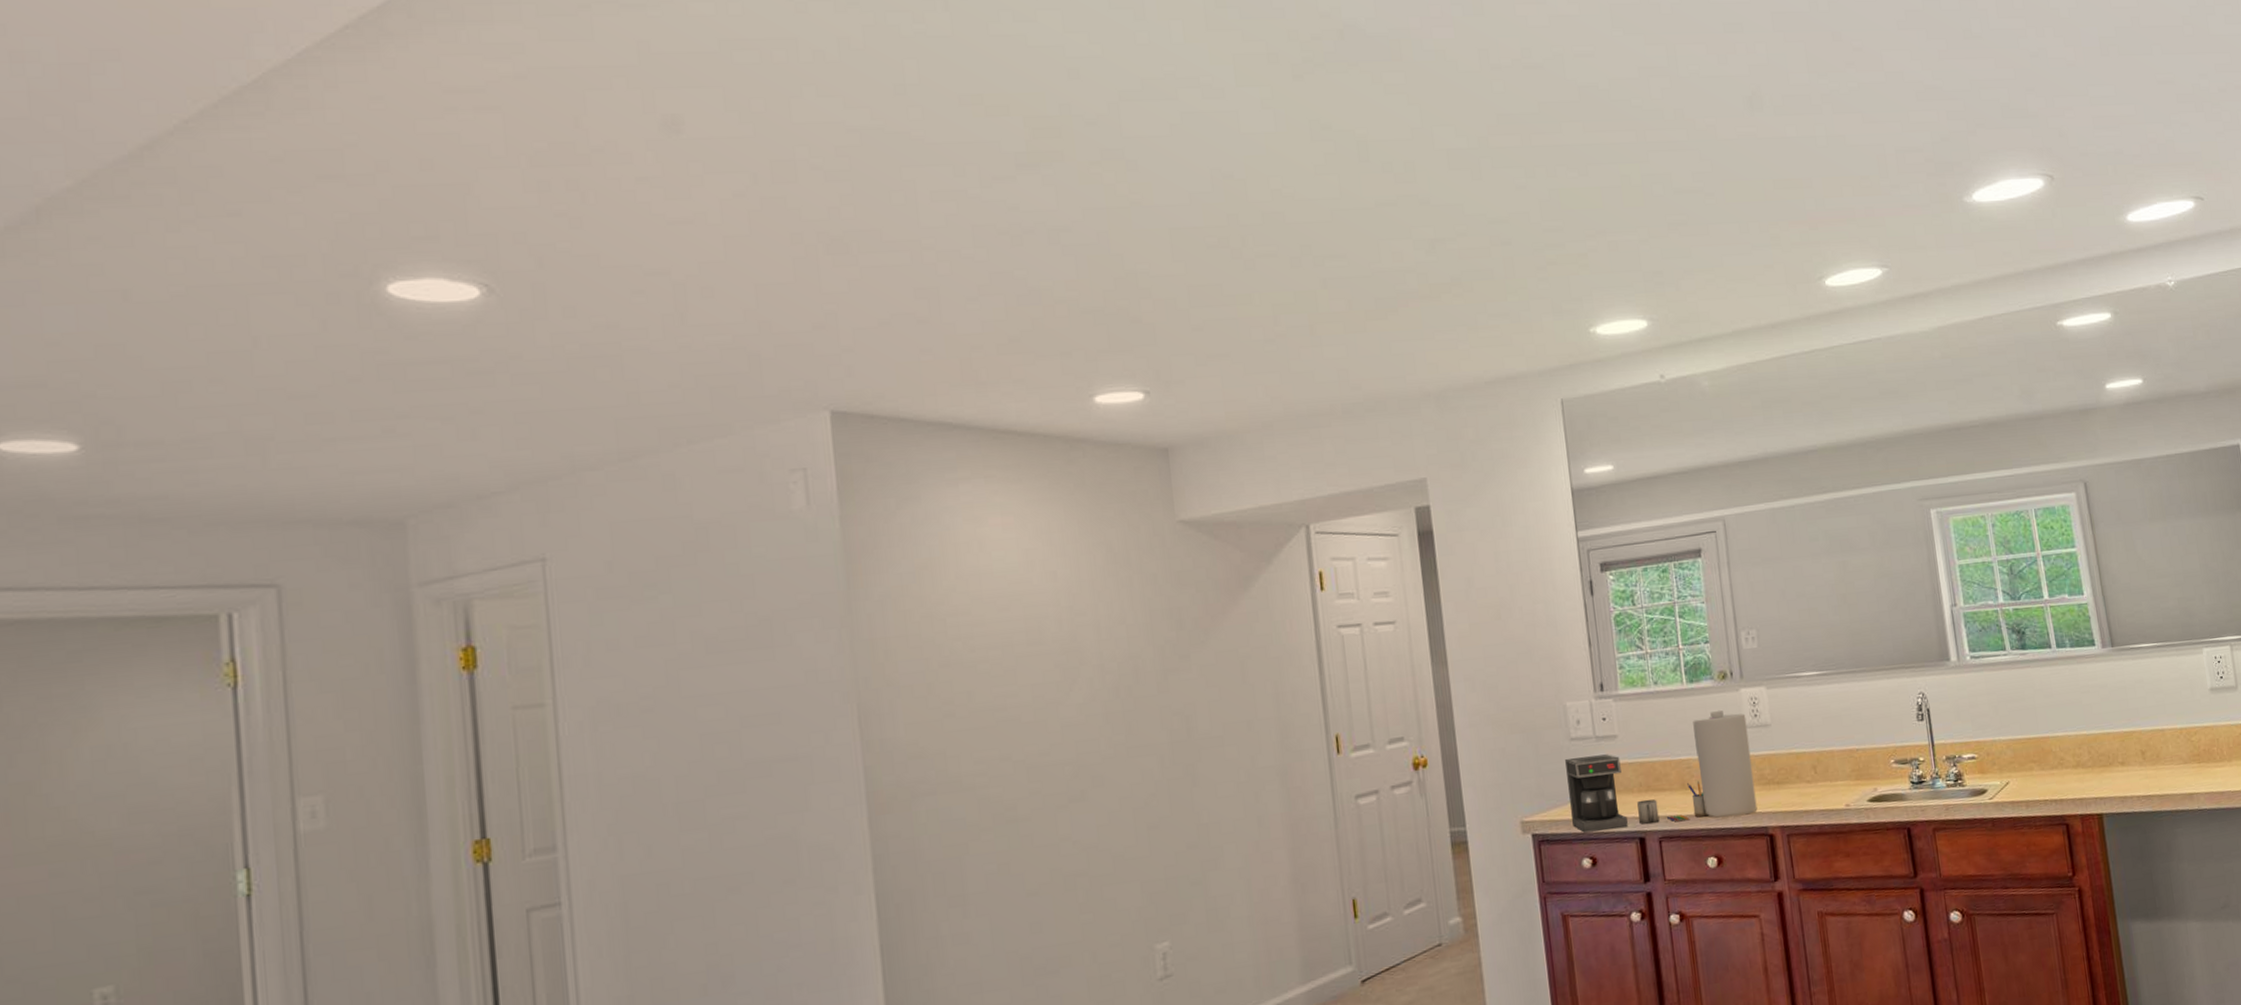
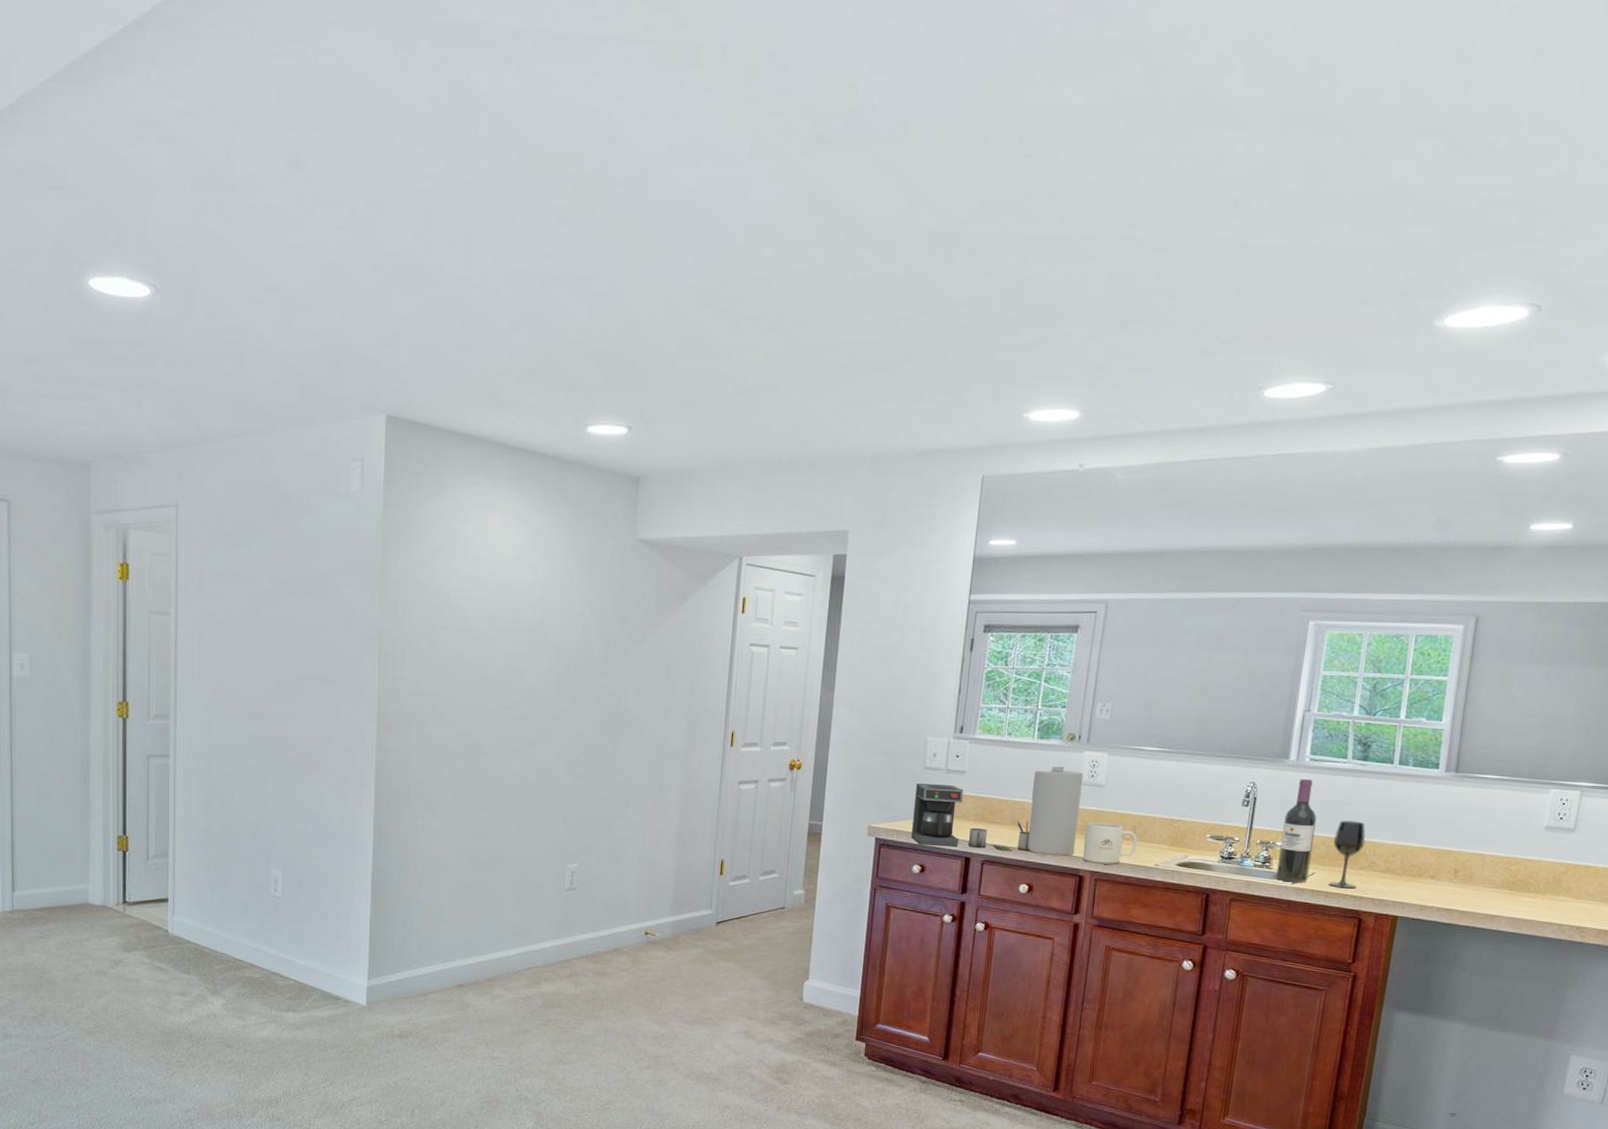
mug: none [1763,765,1822,818] -> present [1083,821,1138,866]
wine bottle: none [1962,679,2005,798] -> present [1276,779,1317,883]
wine glass: none [2017,716,2054,795] -> present [1328,820,1366,889]

